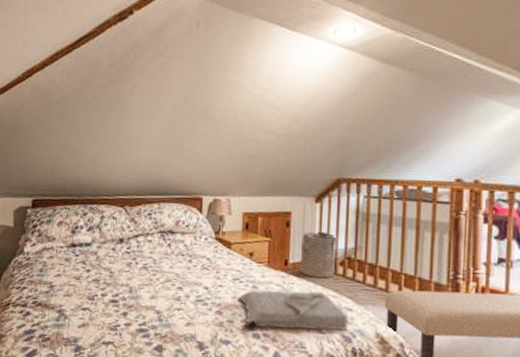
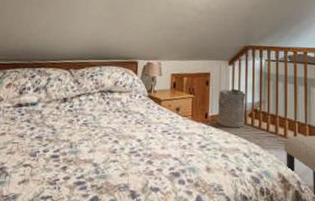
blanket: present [237,289,350,331] -> none [166,139,258,174]

